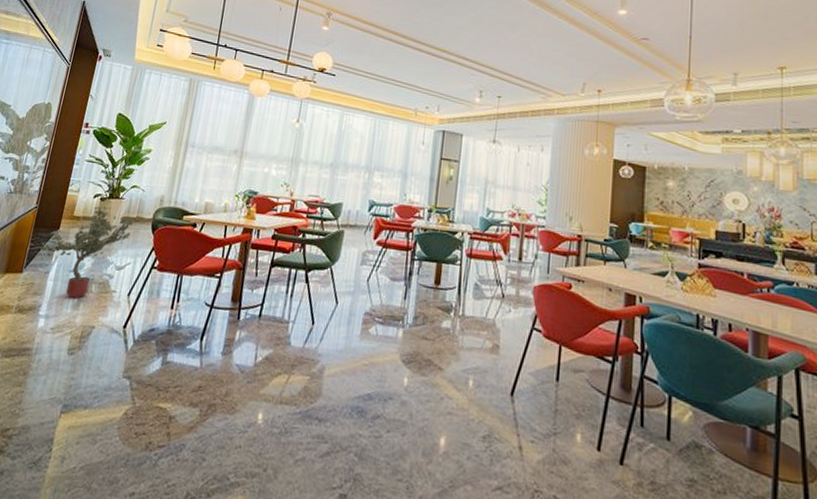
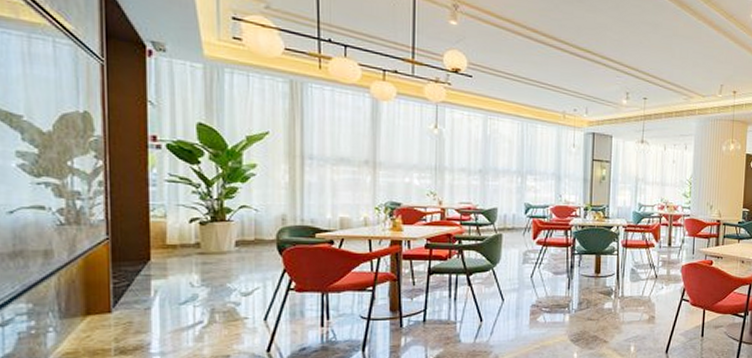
potted tree: present [39,205,134,299] -> none [127,230,251,331]

